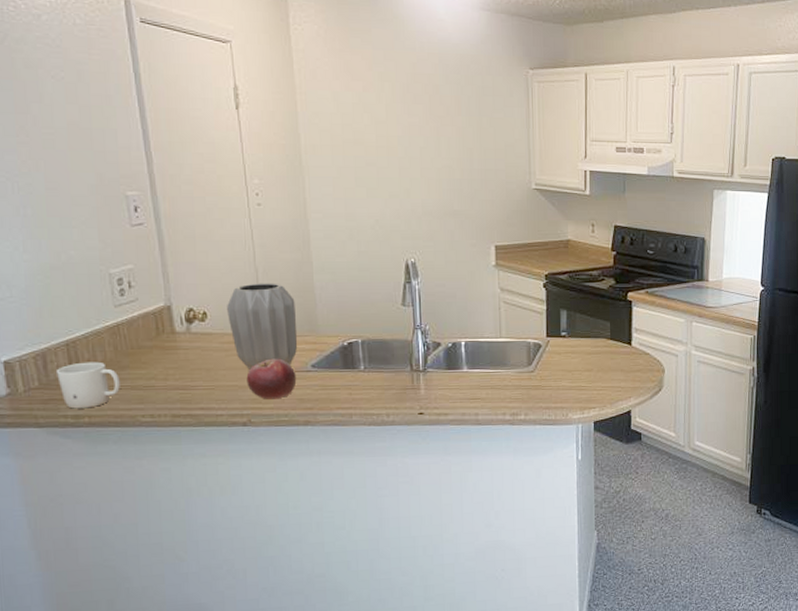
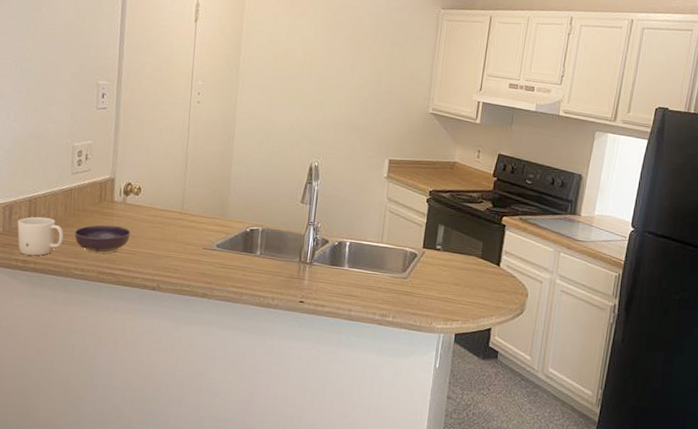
bowl: none [133,360,204,395] -> present [74,225,131,254]
vase: present [227,283,298,370] -> none [157,168,213,243]
fruit: present [246,358,297,400] -> none [161,234,203,271]

